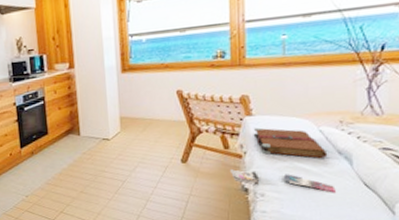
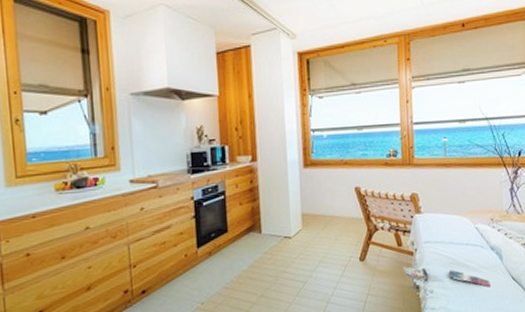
book: present [253,127,328,158] -> none [422,225,483,254]

